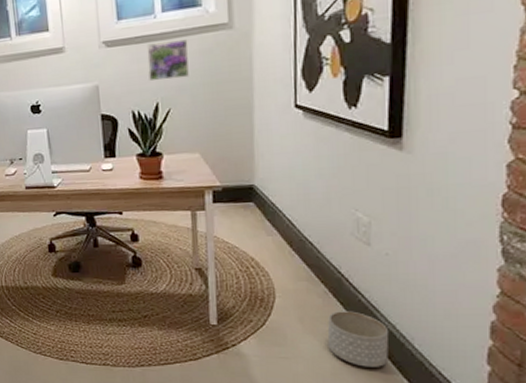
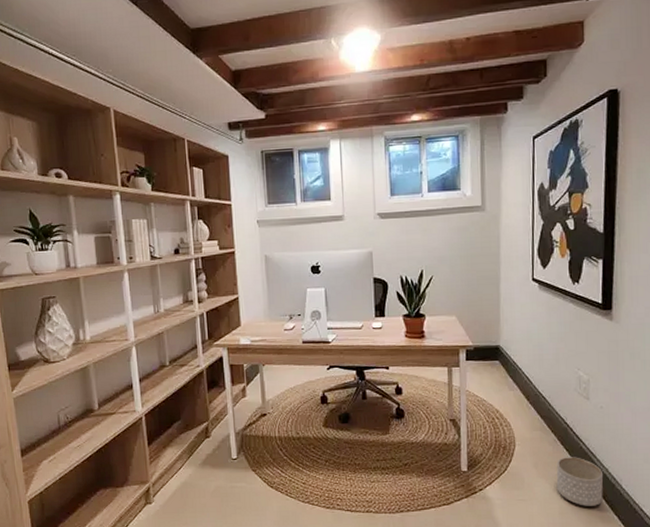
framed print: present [146,39,189,82] -> none [414,217,449,251]

